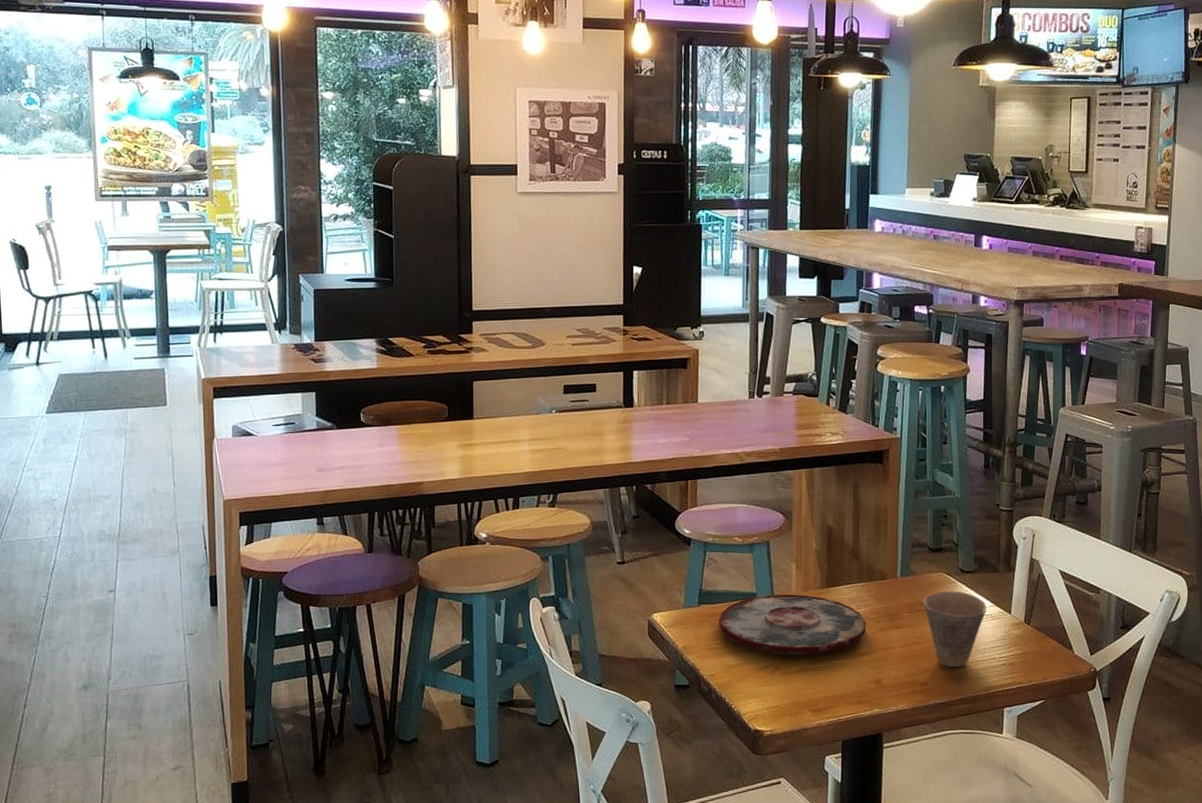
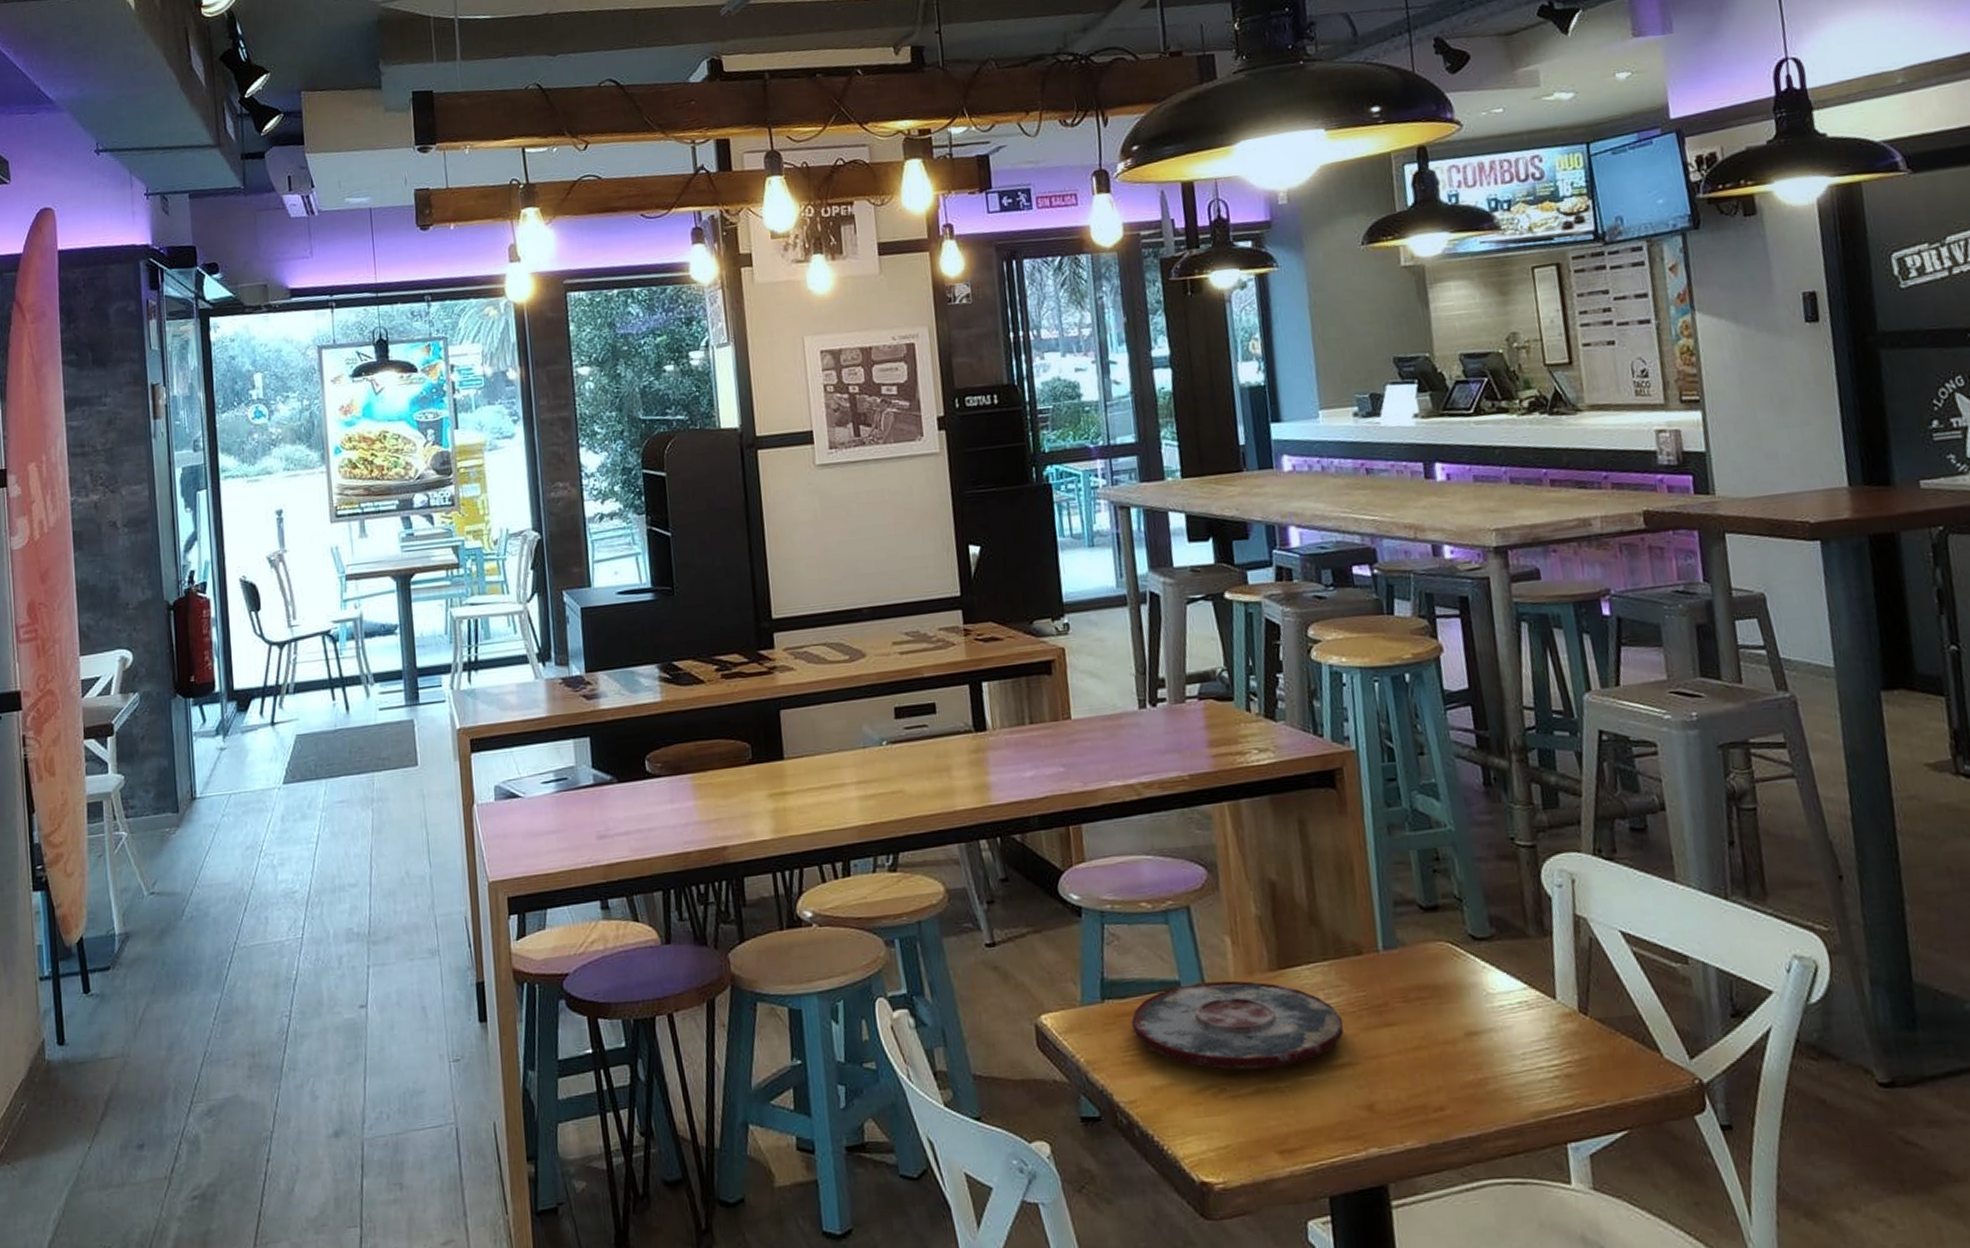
cup: present [923,590,987,668] -> none [1421,966,1519,1084]

